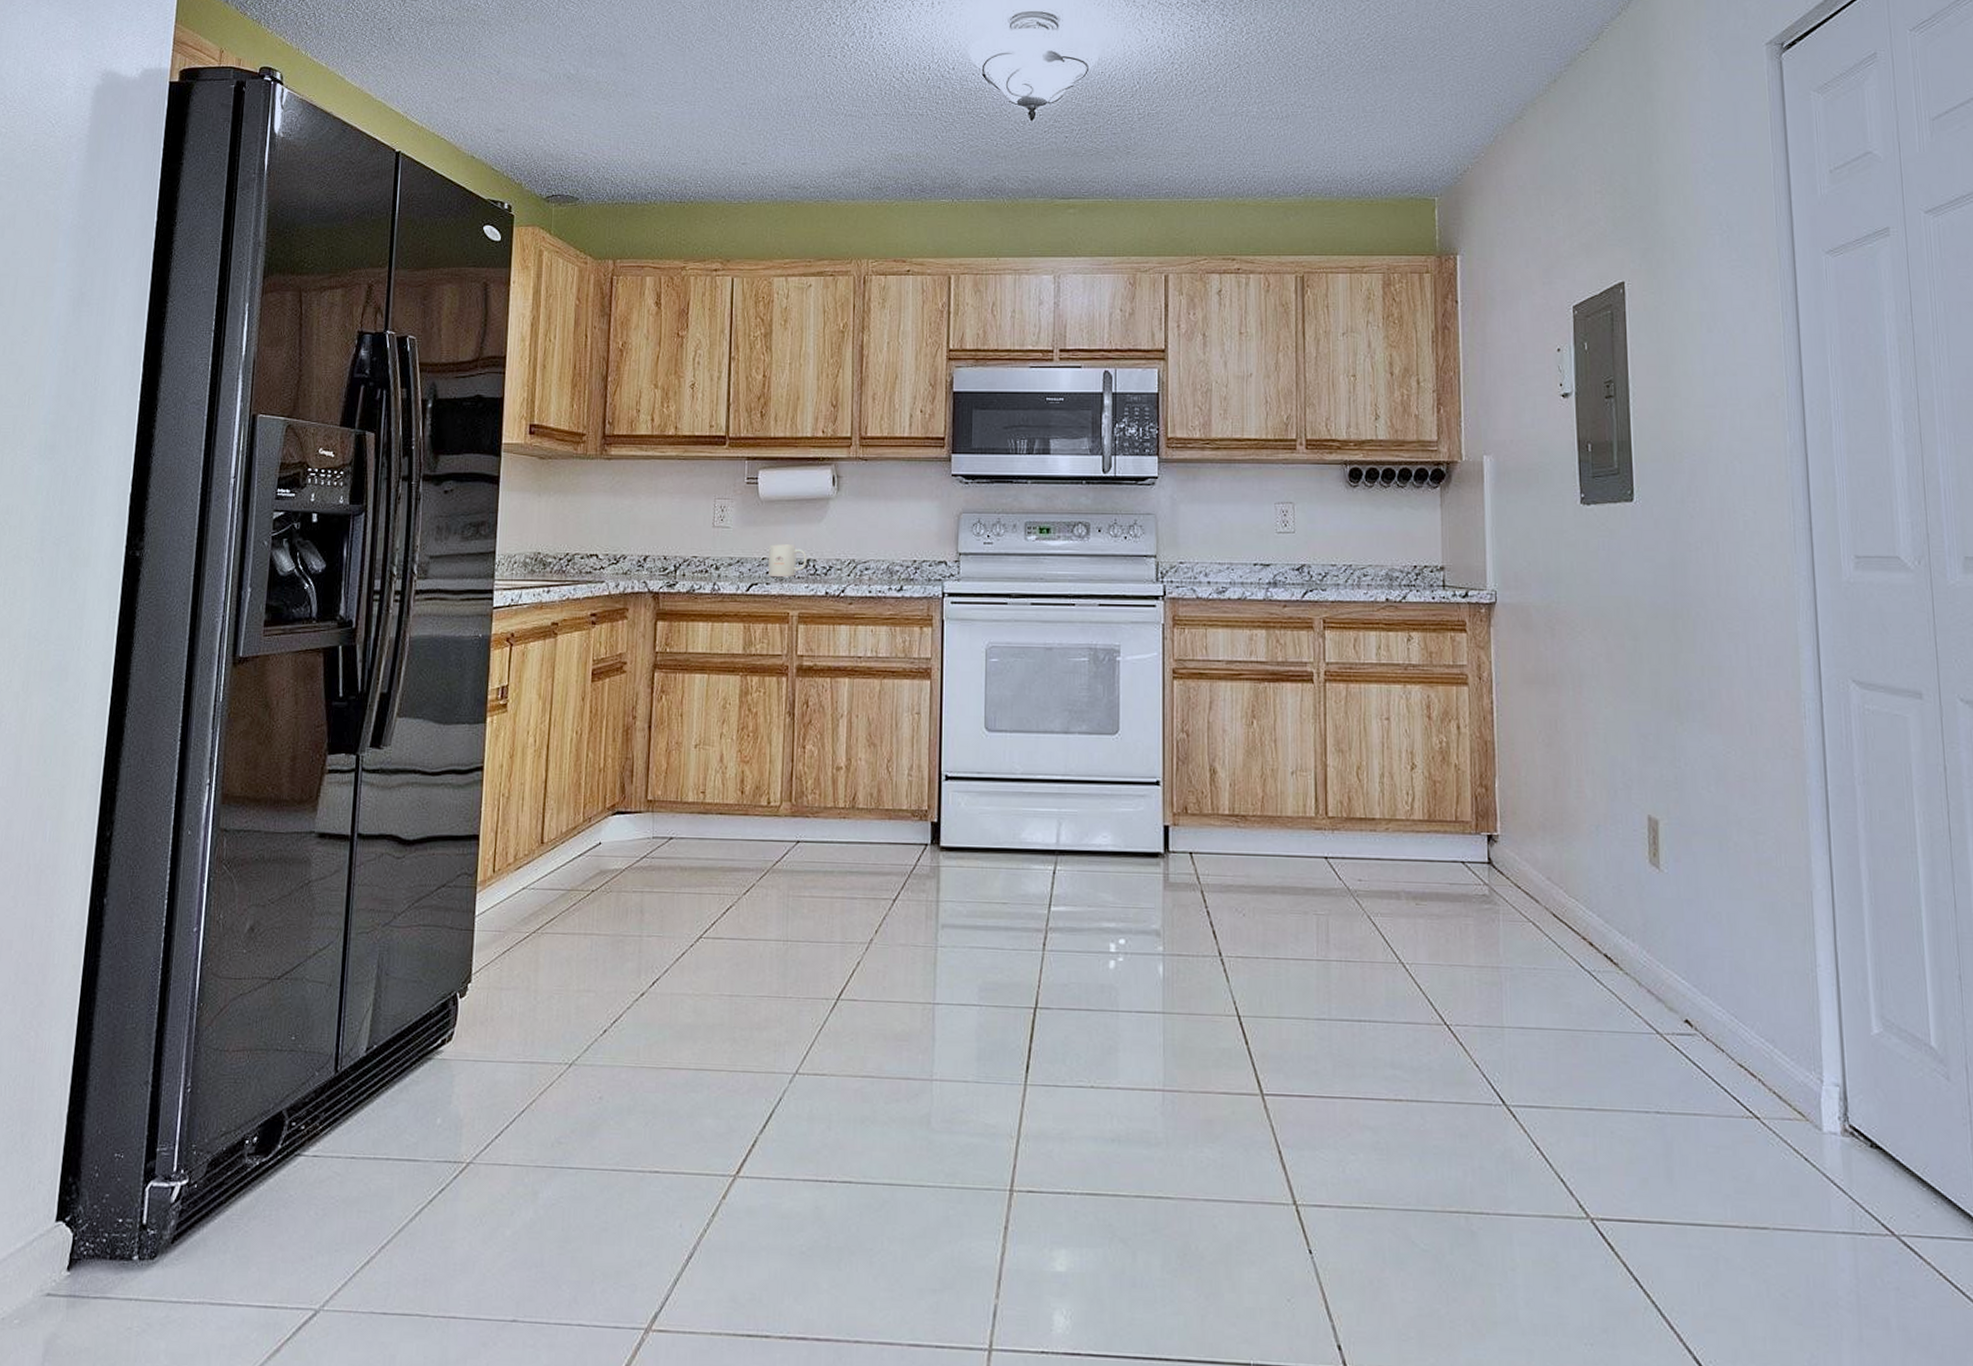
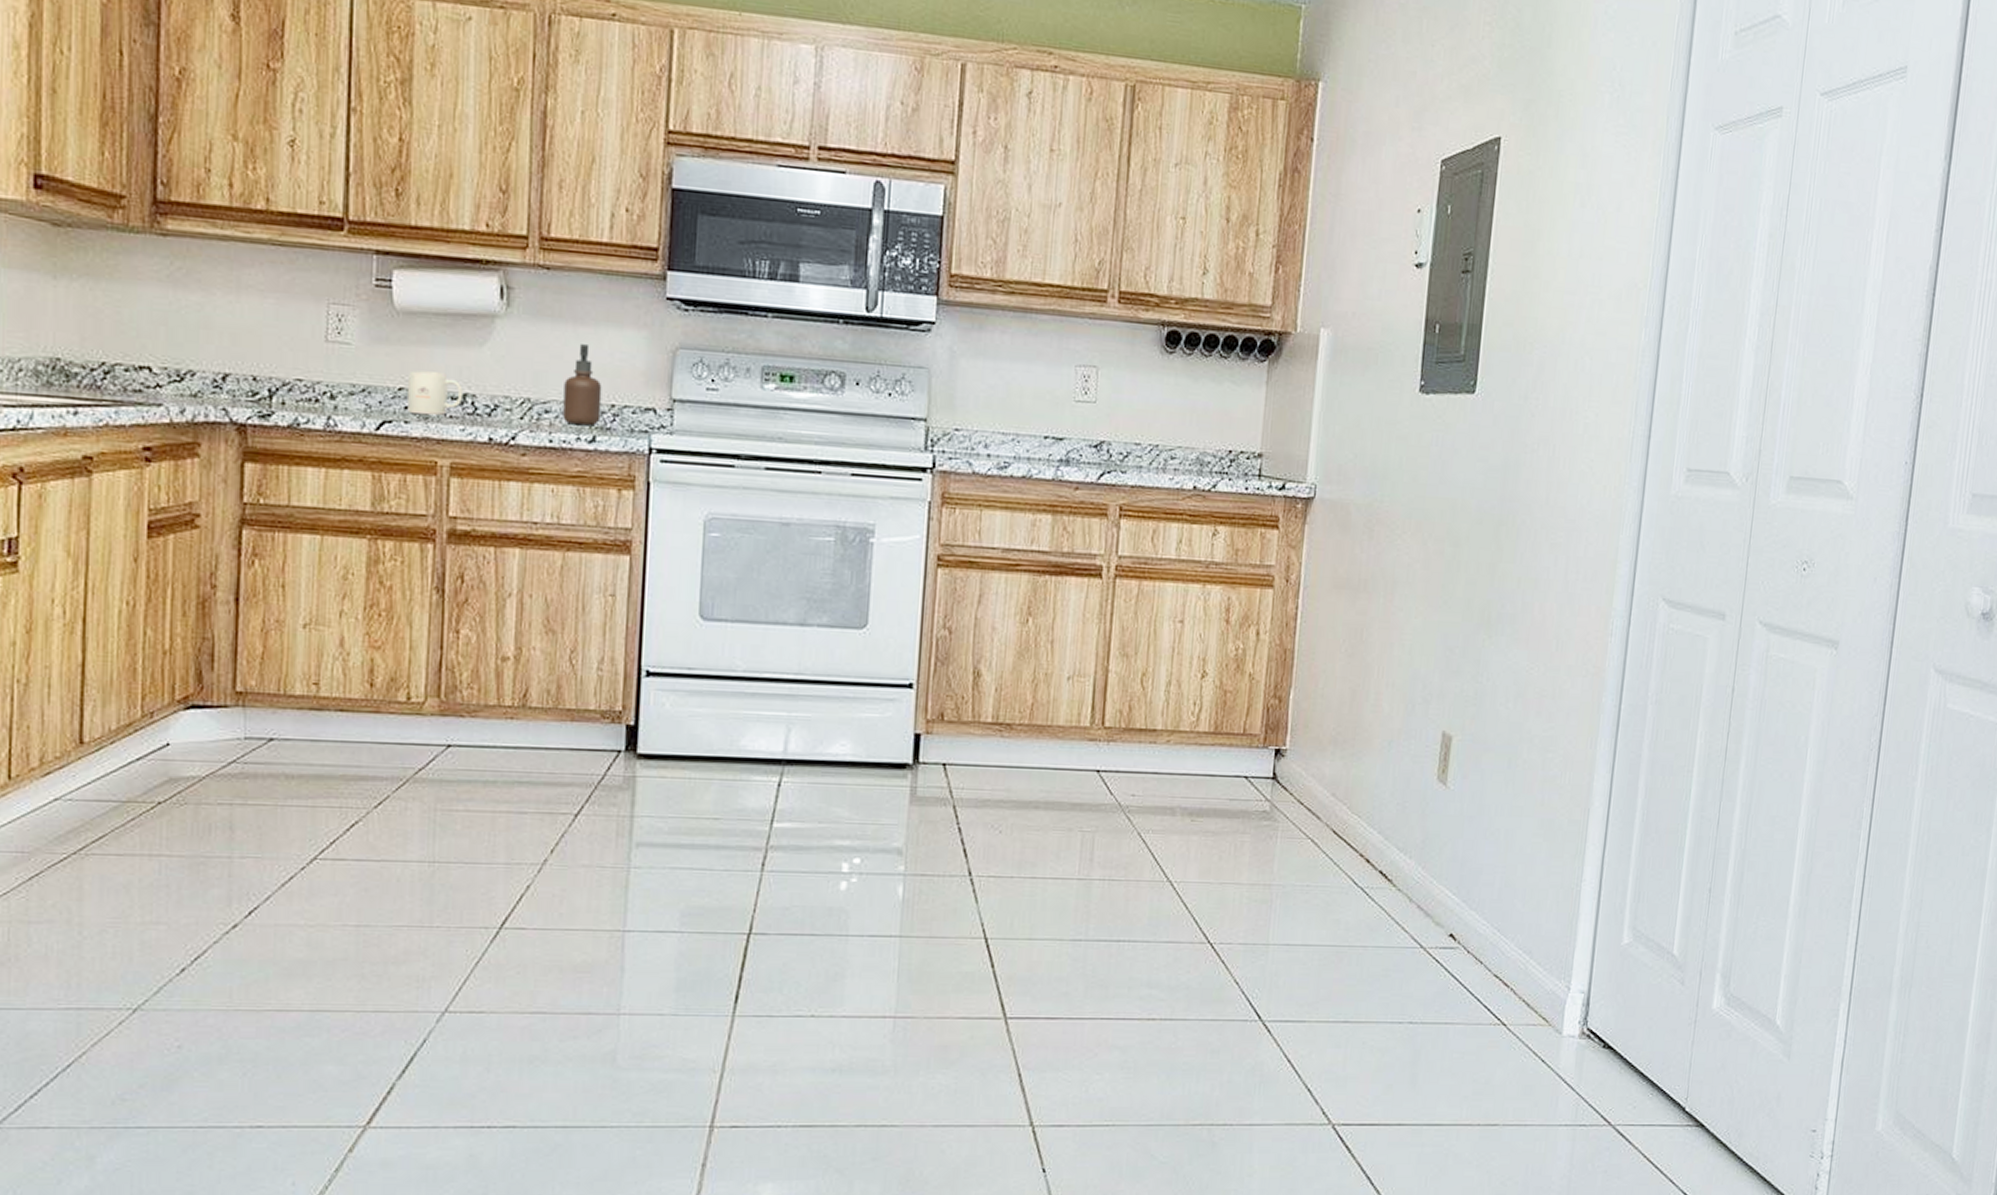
soap dispenser: none [878,515,907,578] -> present [563,344,602,426]

